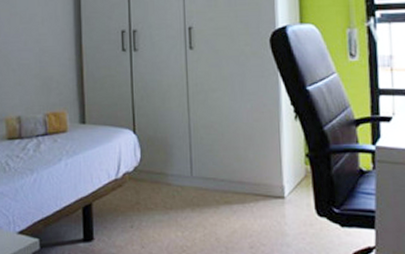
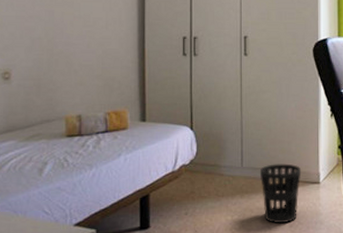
wastebasket: none [212,173,262,244] -> present [259,163,302,224]

